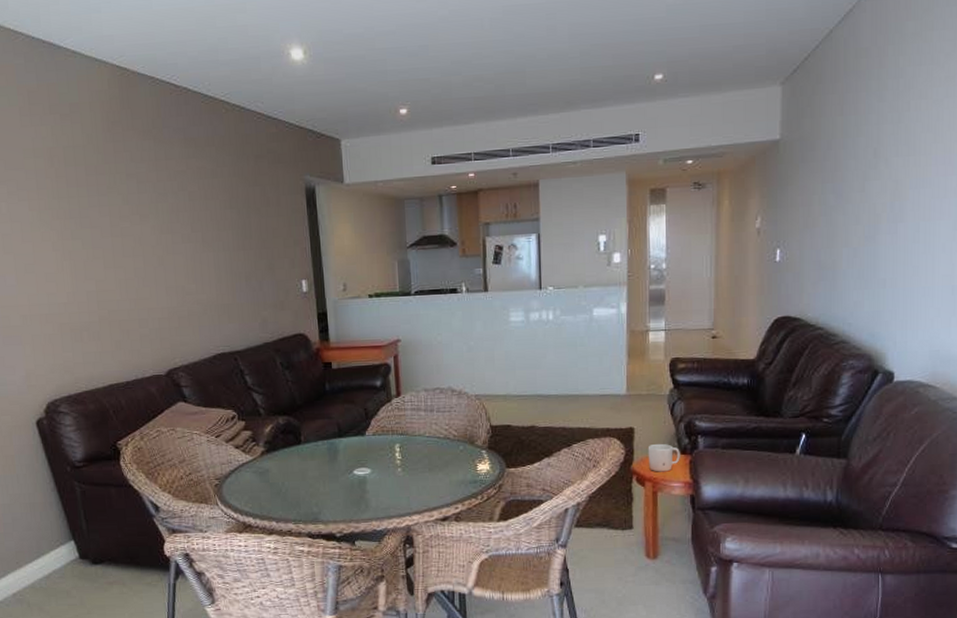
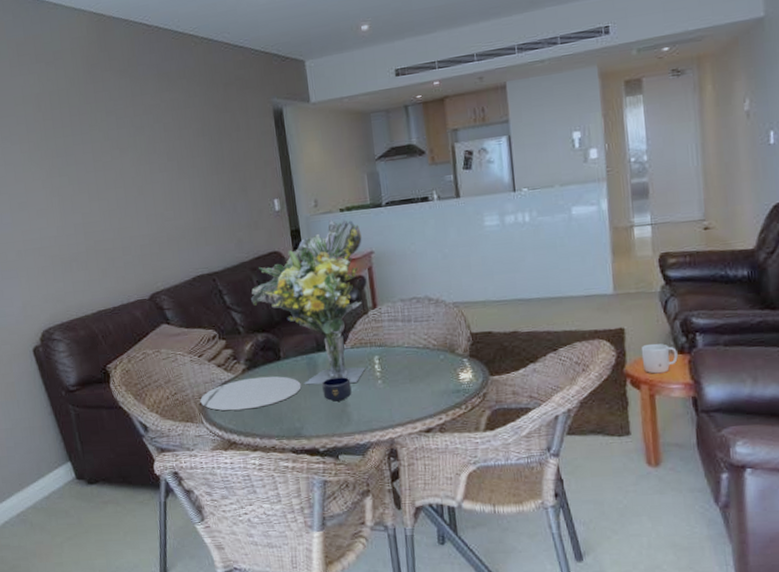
placemat: none [215,459,321,494] -> present [200,375,302,412]
bouquet: none [272,304,389,470] -> present [250,218,366,385]
mug: none [342,462,371,488] -> present [322,376,352,402]

